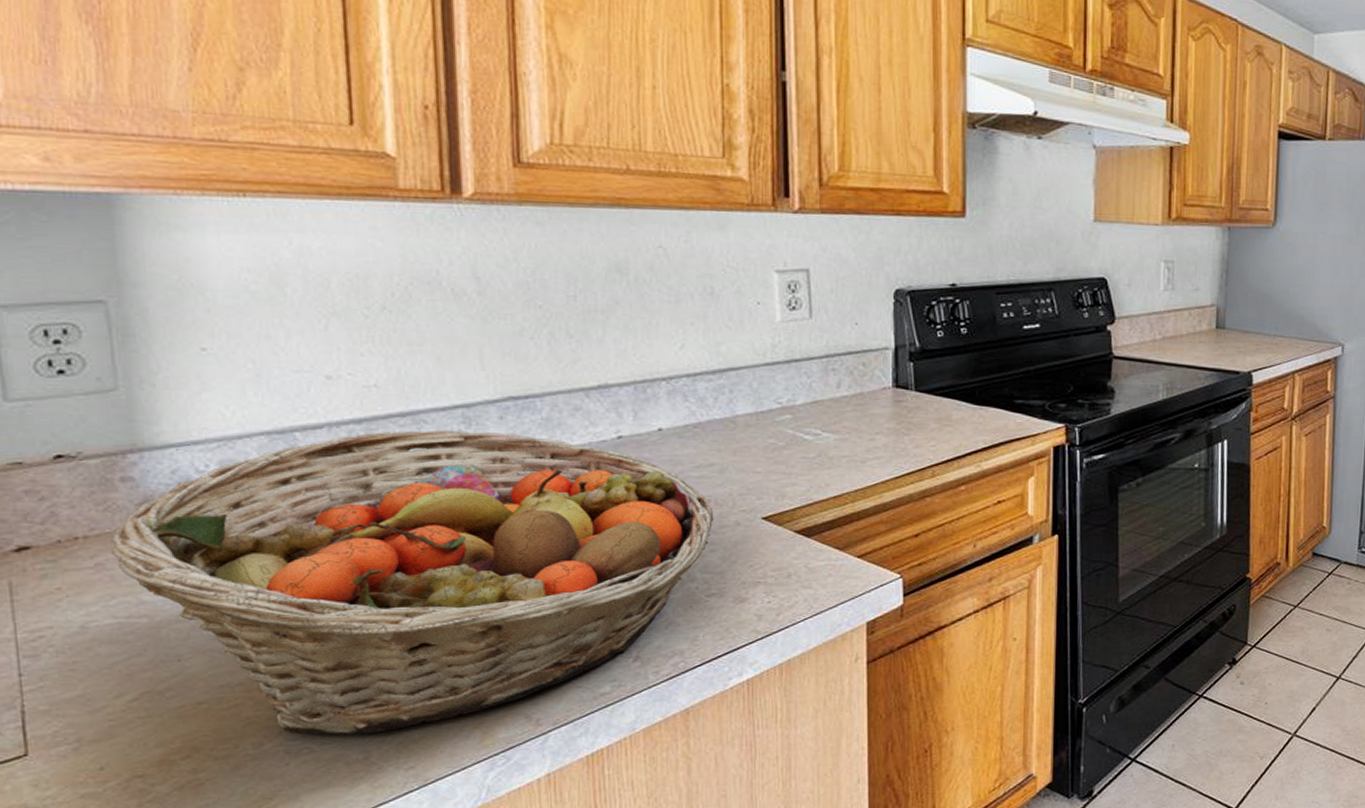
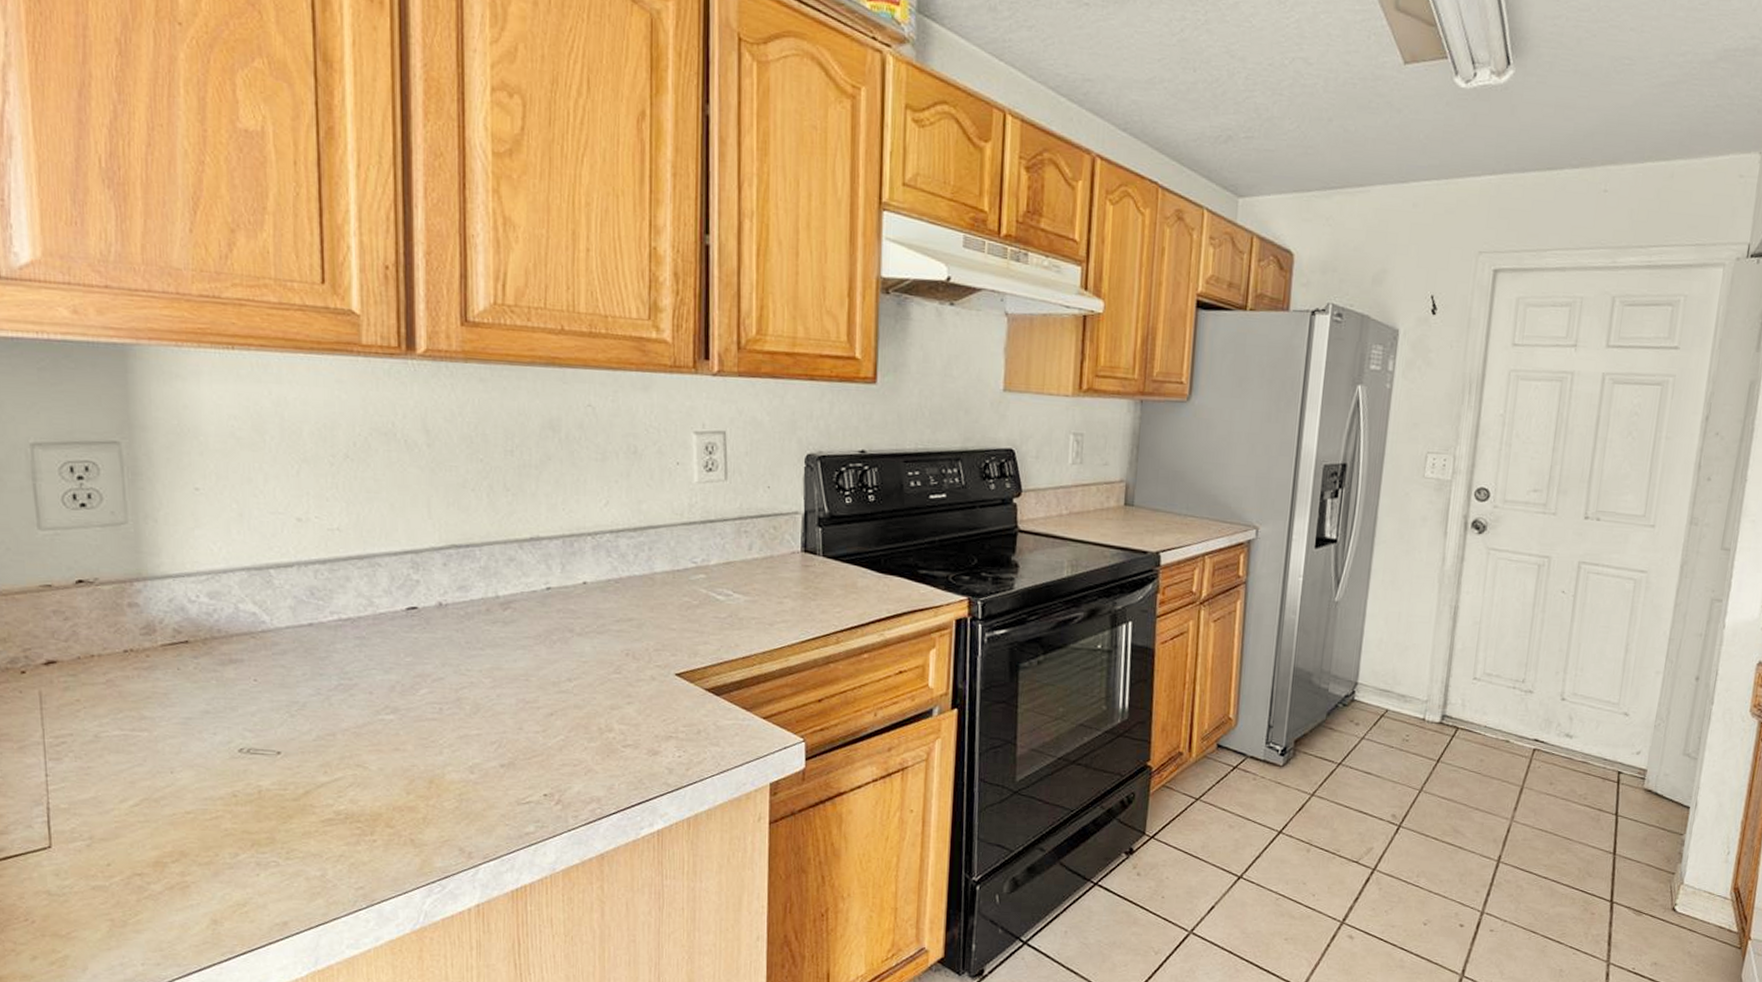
fruit basket: present [111,431,714,736] -> none [120,572,632,854]

